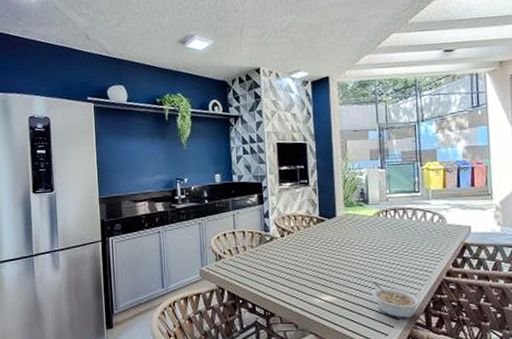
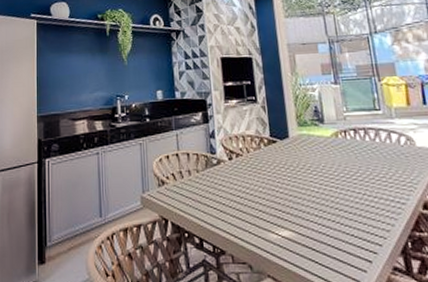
legume: present [372,282,421,319] -> none [336,214,397,262]

